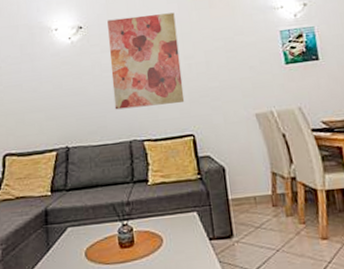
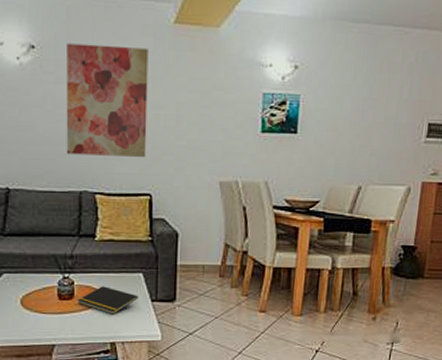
notepad: none [137,229,196,259] -> present [77,286,138,315]

